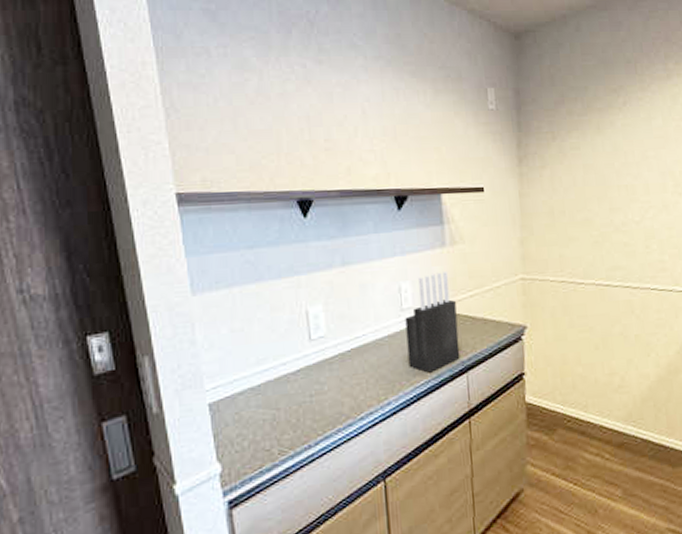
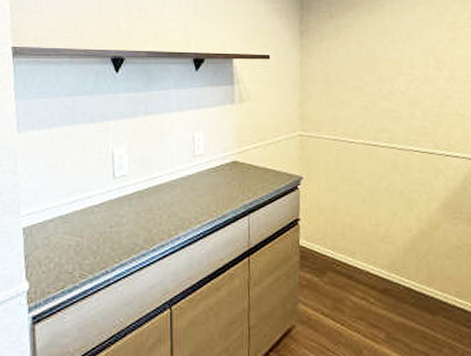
knife block: present [405,272,460,373] -> none [197,125,243,213]

